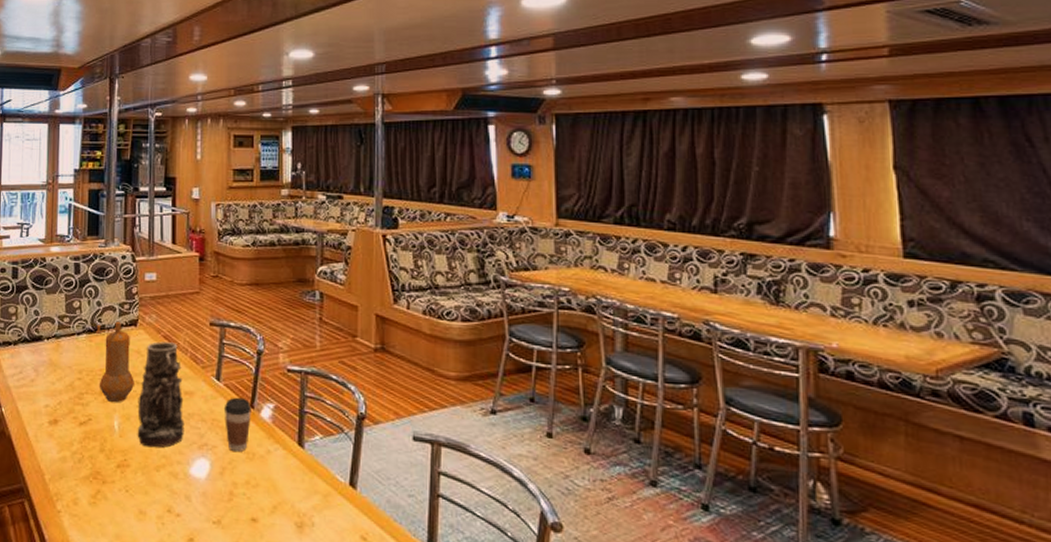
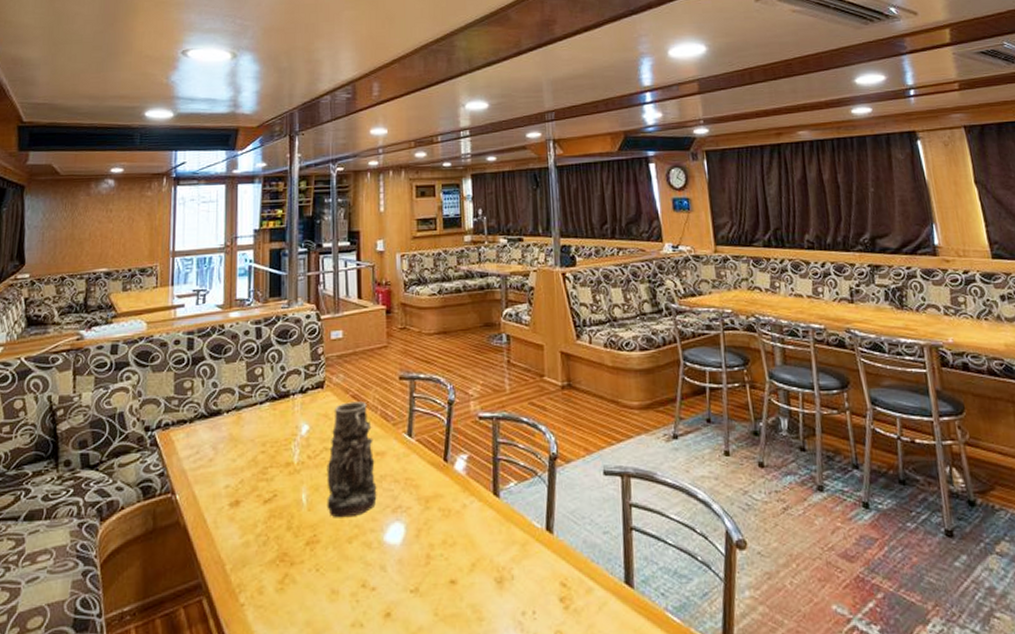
pepper mill: present [95,321,134,403] -> none [279,385,322,474]
coffee cup: present [223,397,252,453] -> none [416,451,445,511]

